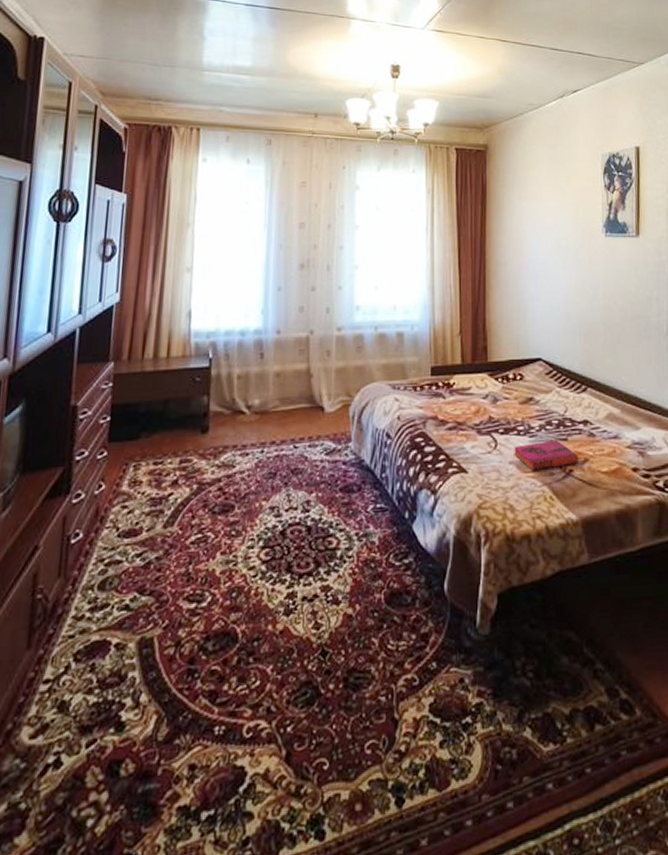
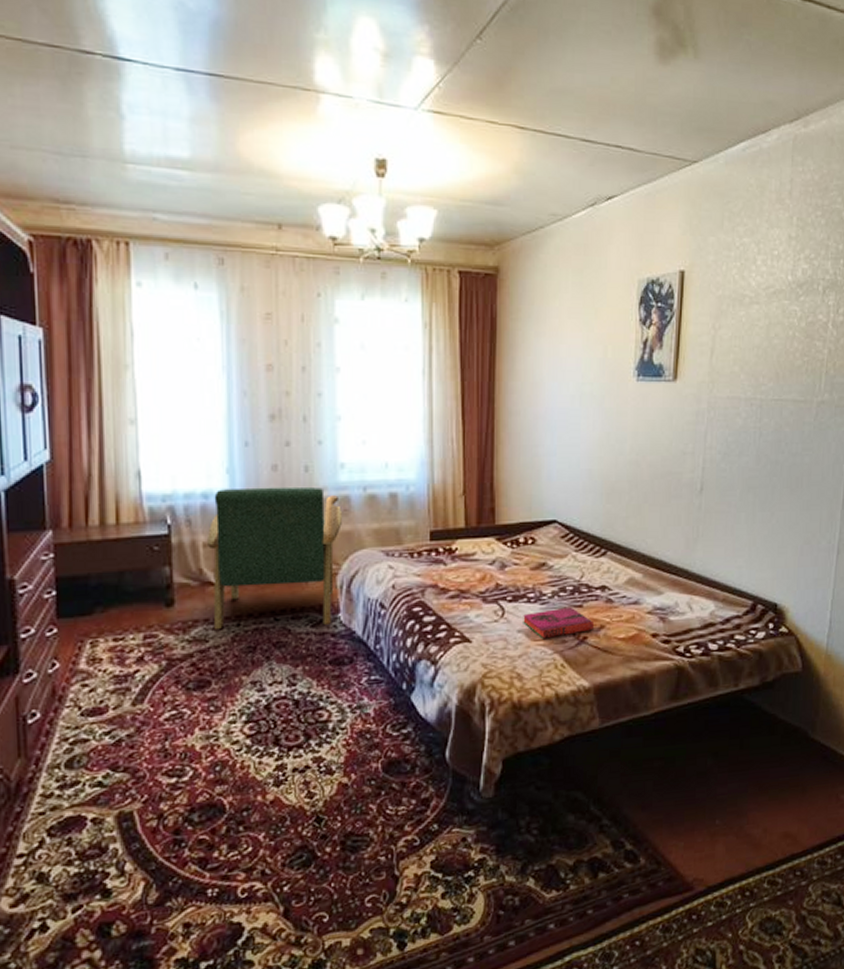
armchair: none [241,326,356,456] -> present [207,486,342,630]

